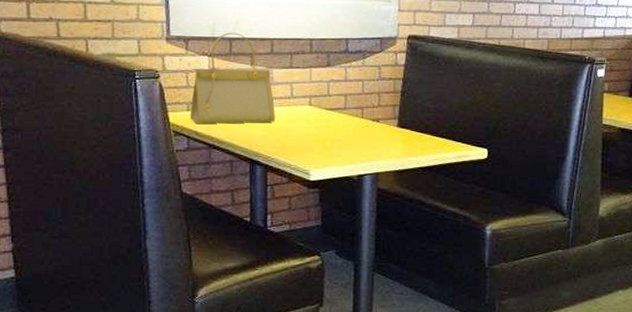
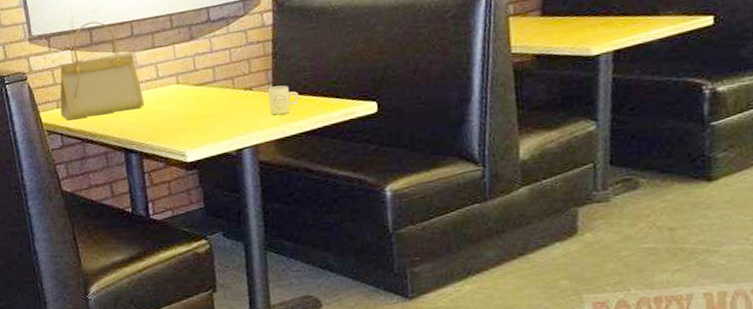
mug: none [392,121,421,148] -> present [268,85,300,116]

